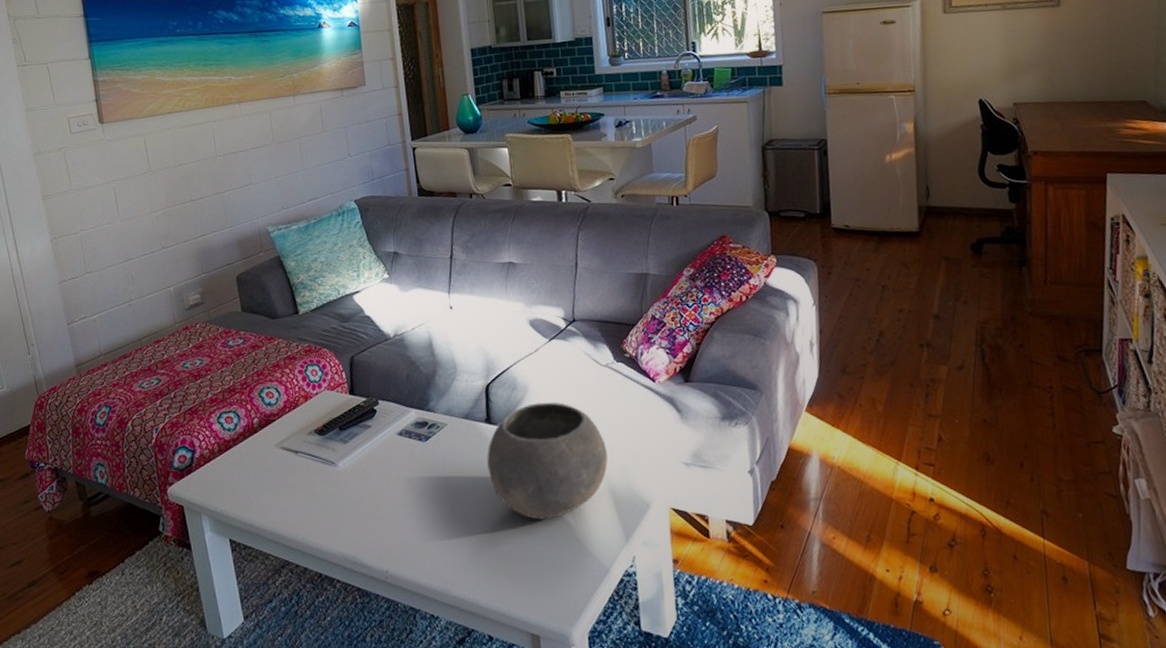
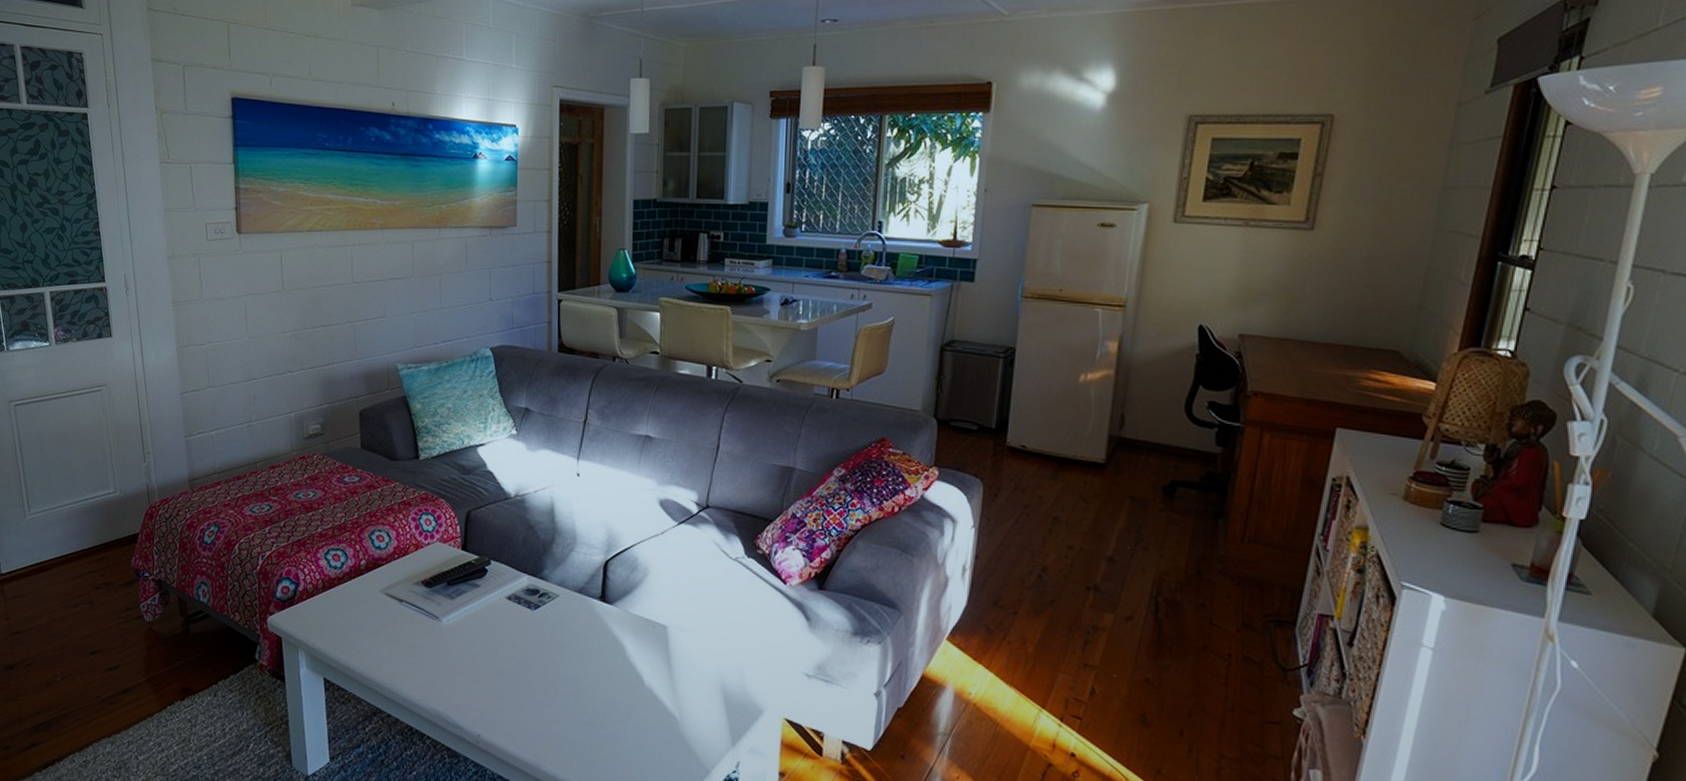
bowl: present [487,402,608,520] -> none [596,587,724,710]

